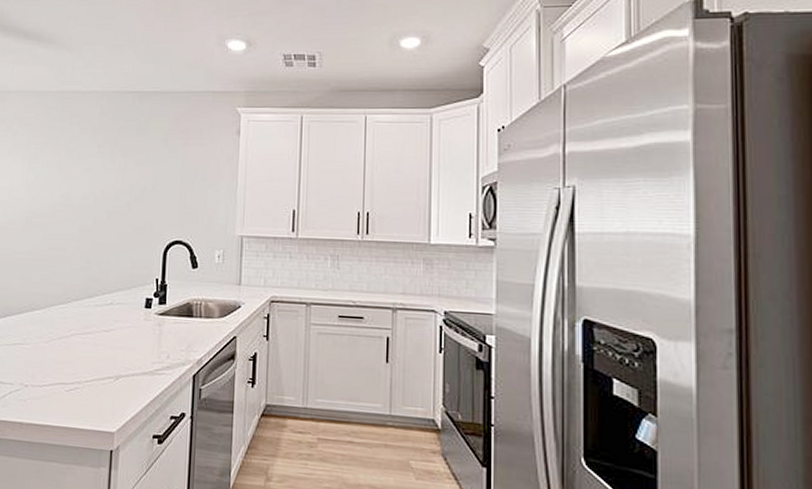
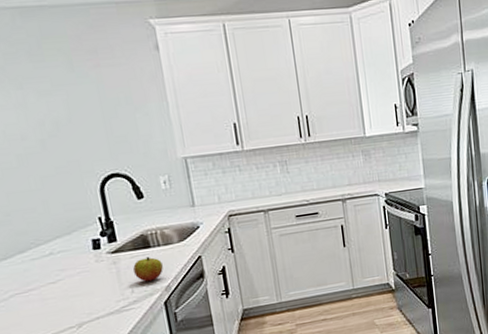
apple: none [174,325,200,351] -> present [133,256,163,282]

